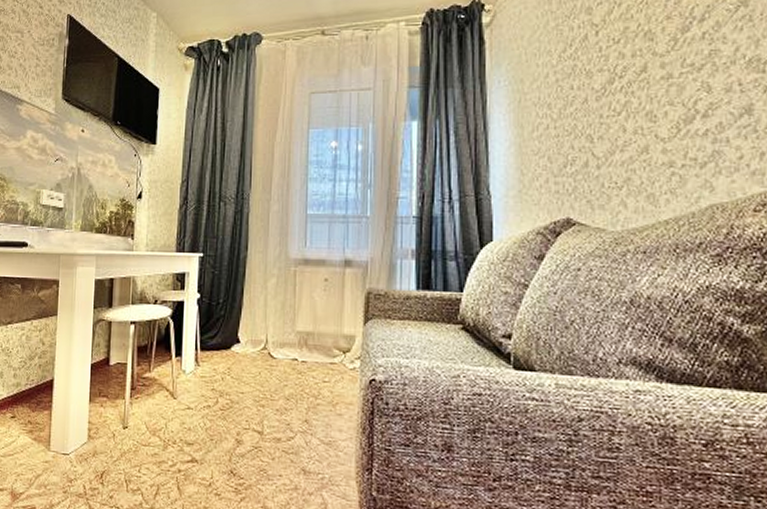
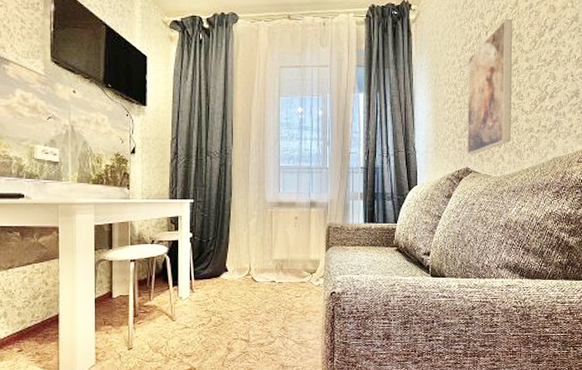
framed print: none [568,12,639,201] -> present [467,19,513,155]

